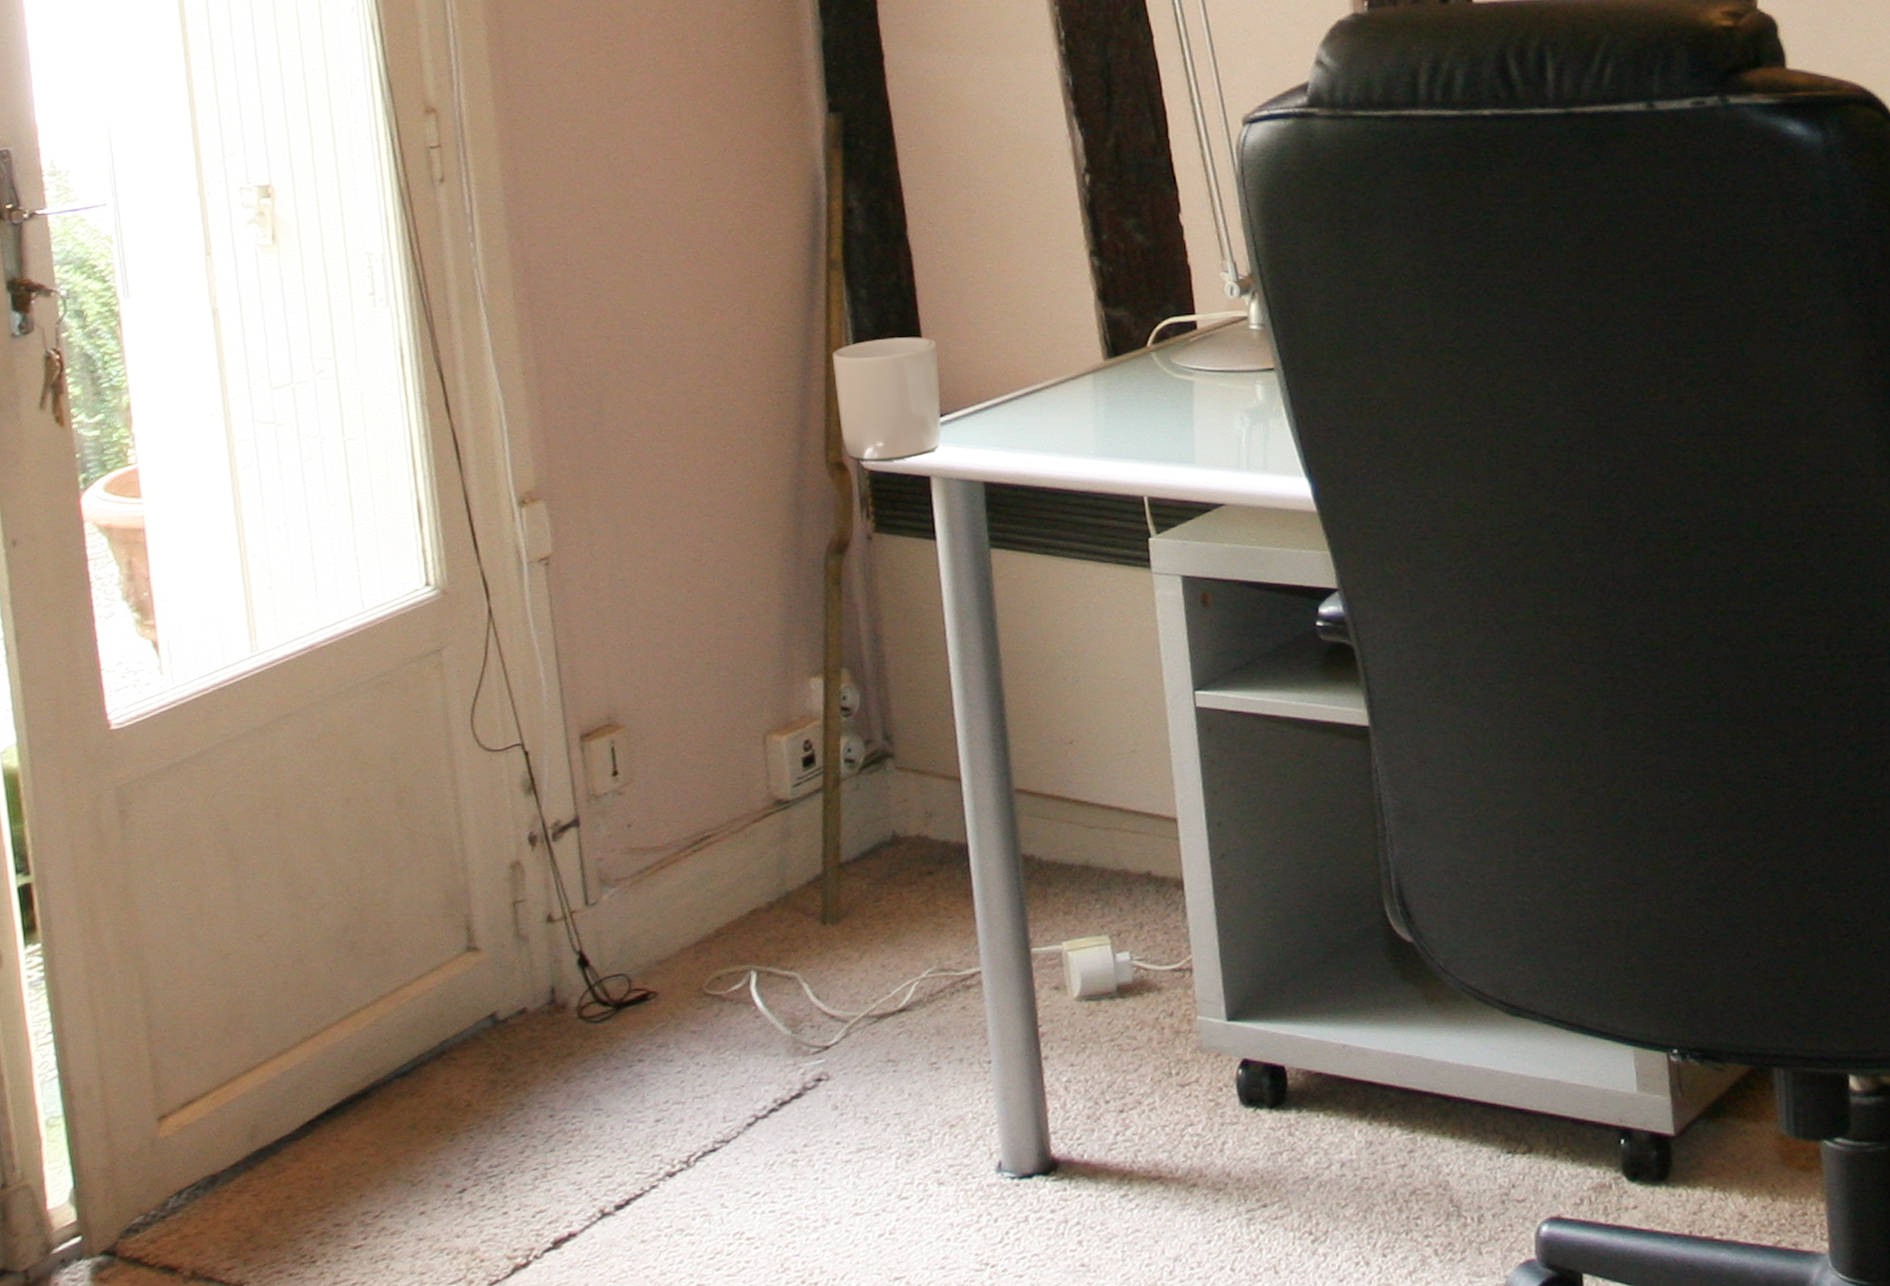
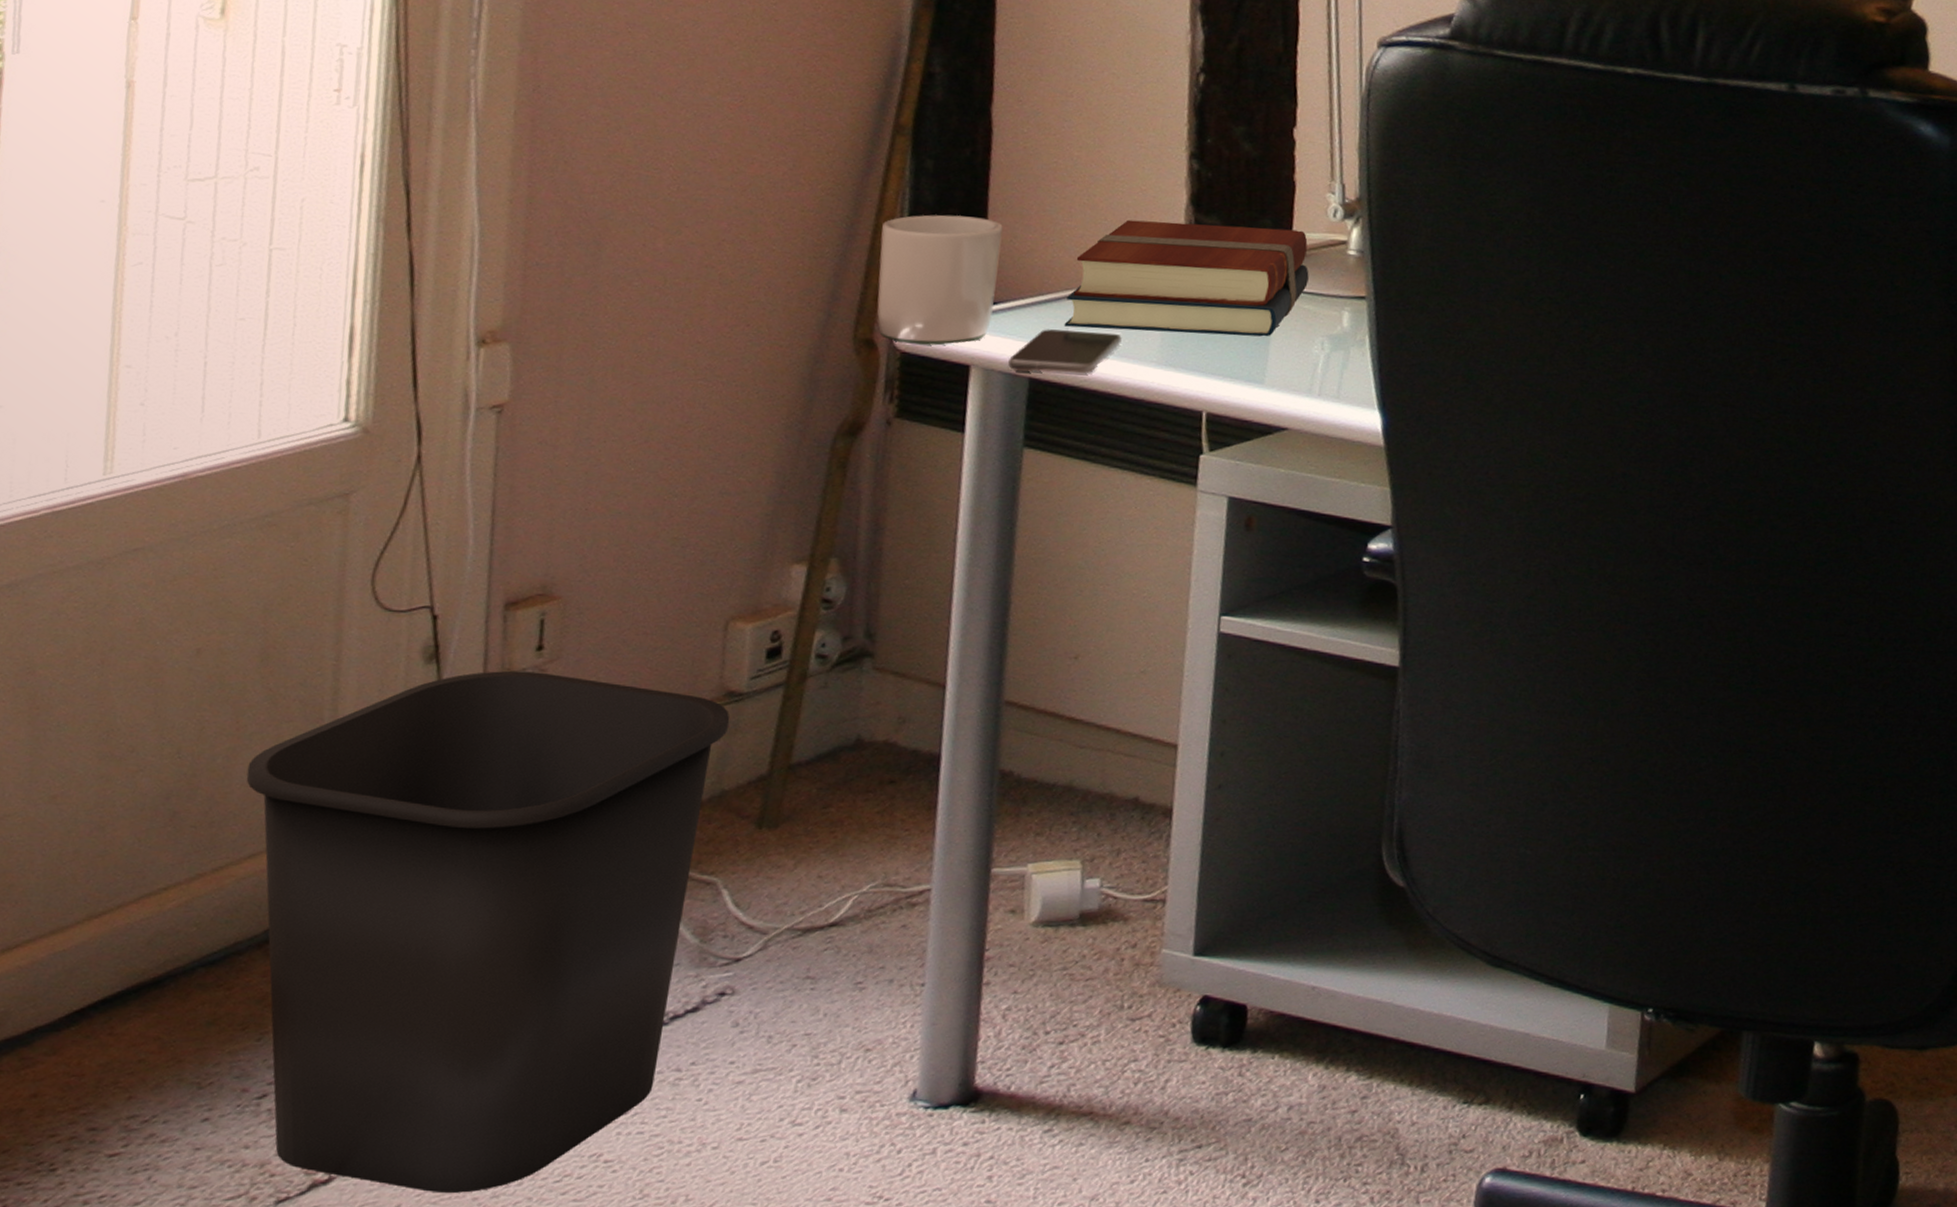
waste bin: none [402,795,783,1273] -> present [246,670,730,1194]
mobile phone: none [963,431,1059,476] -> present [1008,329,1122,374]
books: none [1004,312,1219,430] -> present [1063,219,1309,337]

